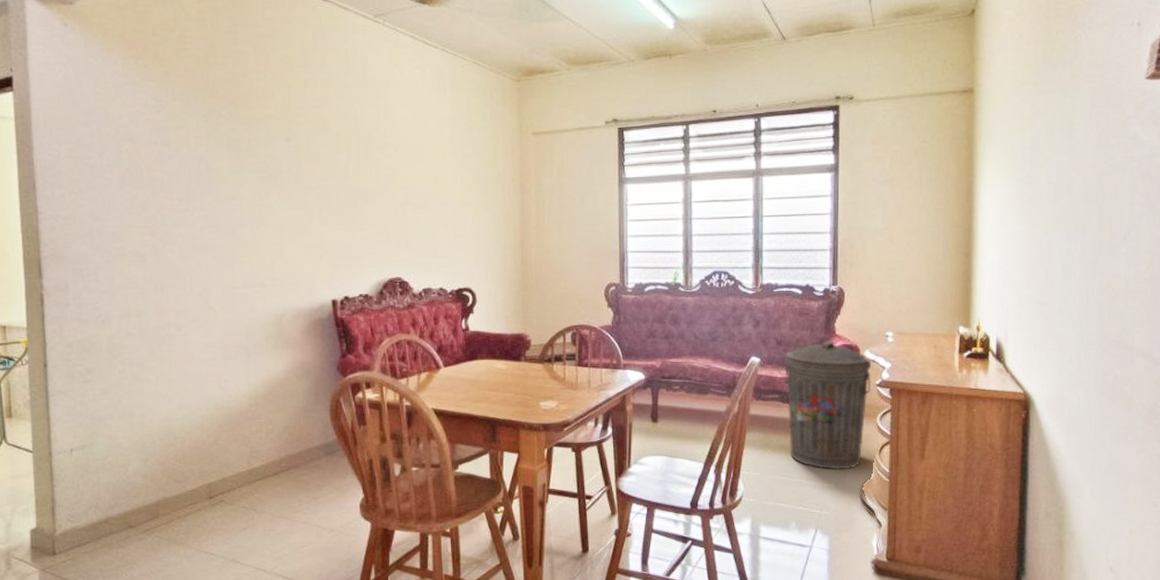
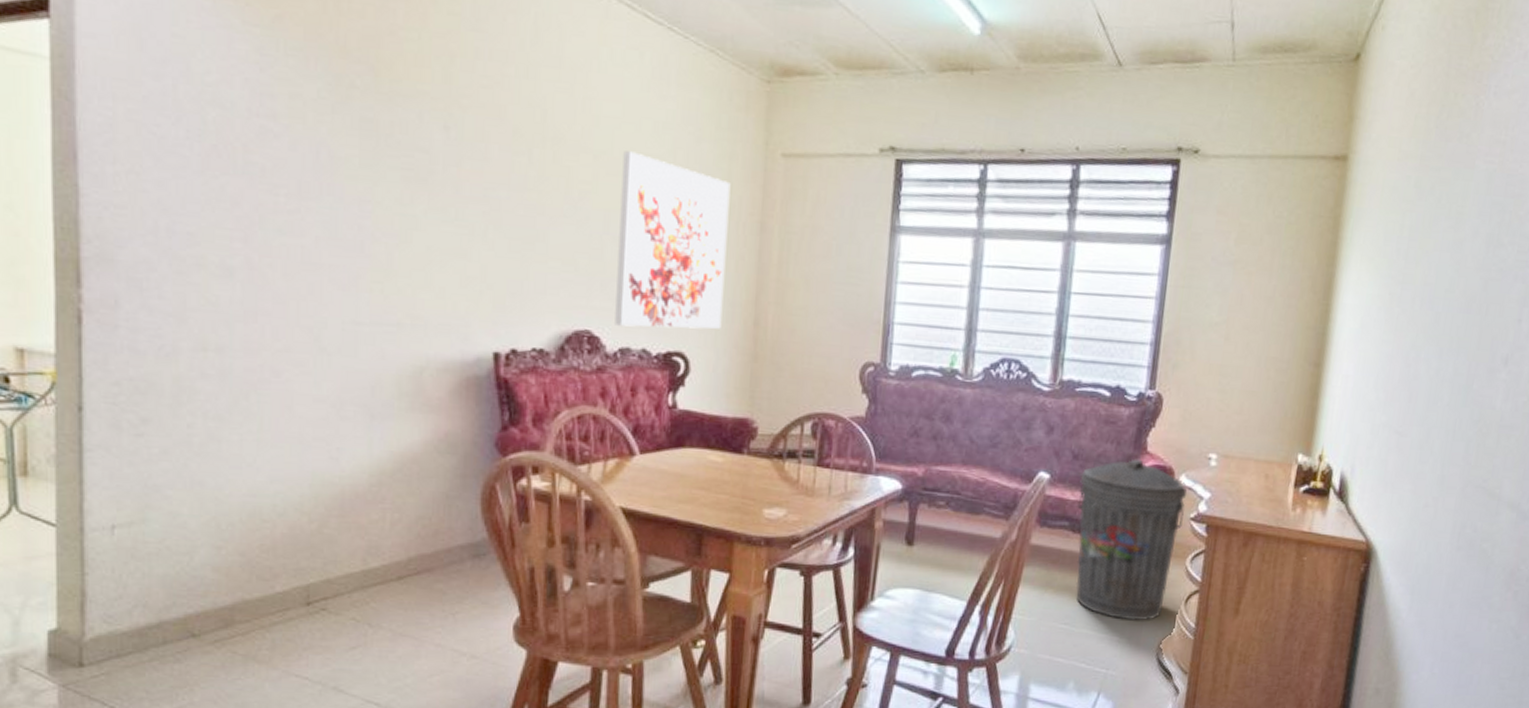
wall art: none [416,142,497,272] -> present [615,151,731,329]

